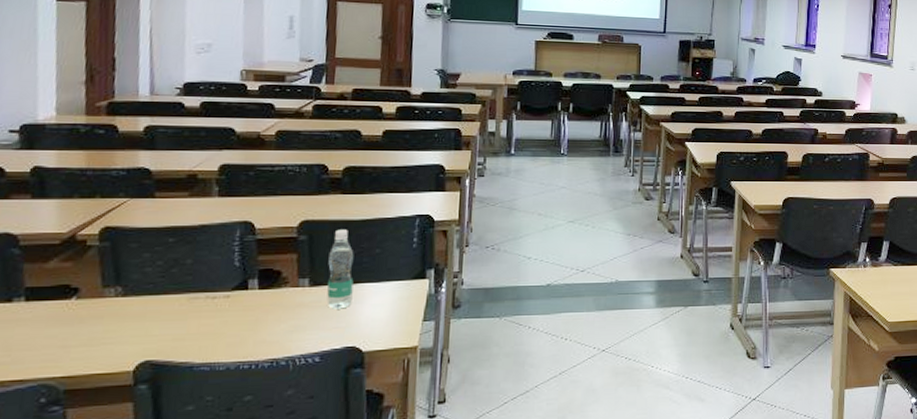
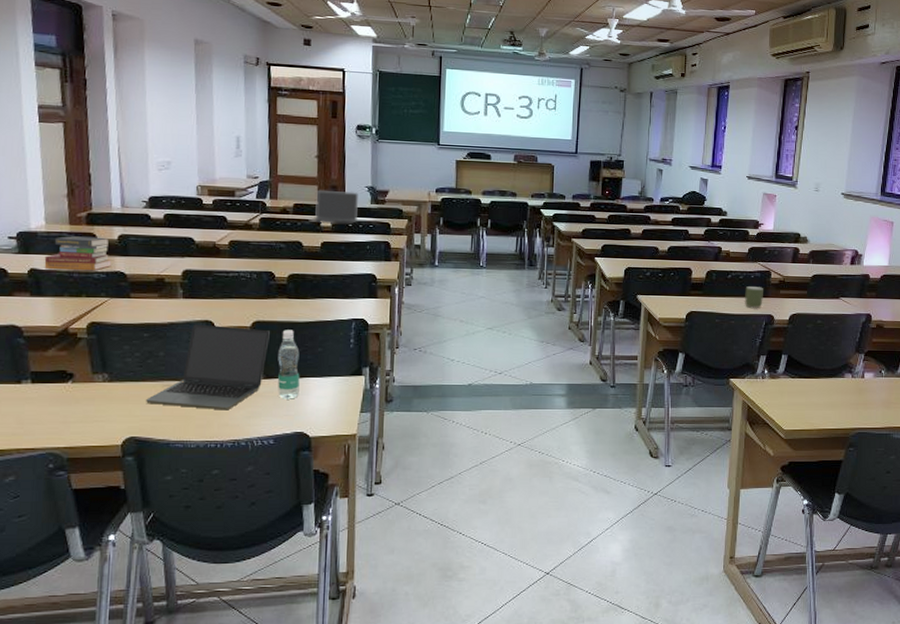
books: none [51,128,135,168] -> present [44,236,112,271]
laptop: none [167,225,320,325] -> present [146,324,270,411]
laptop: none [369,73,426,112] -> present [308,189,358,225]
mug: none [843,170,863,192] -> present [745,286,764,308]

